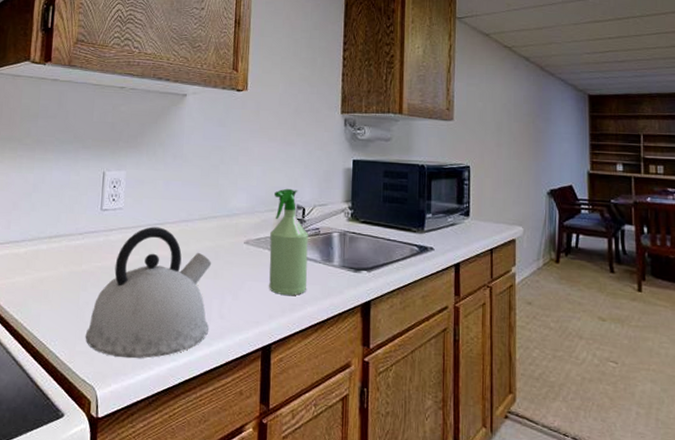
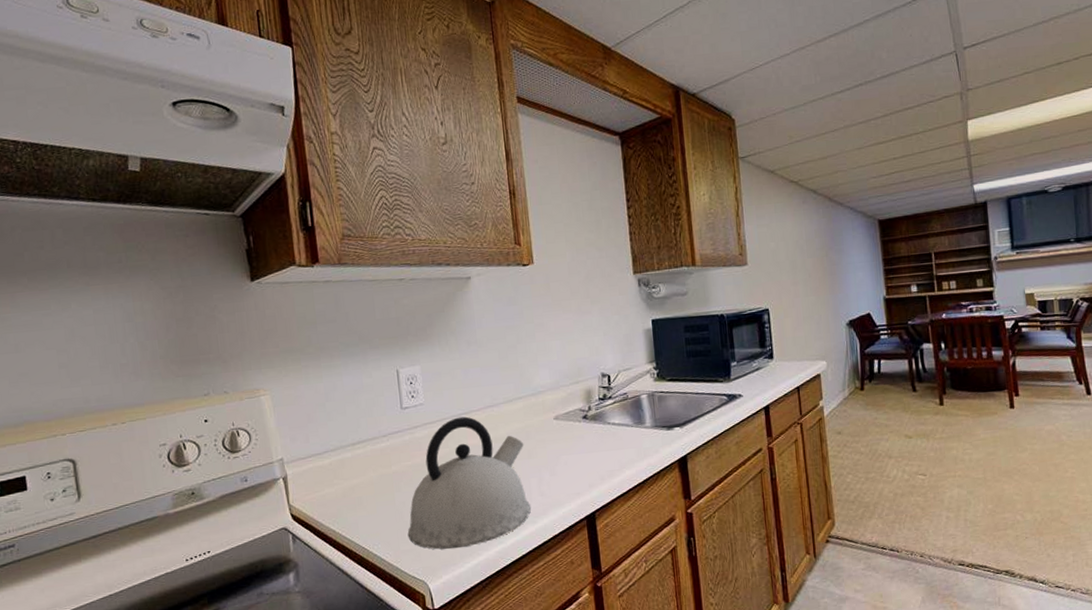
spray bottle: present [269,188,308,296] -> none [577,358,622,464]

